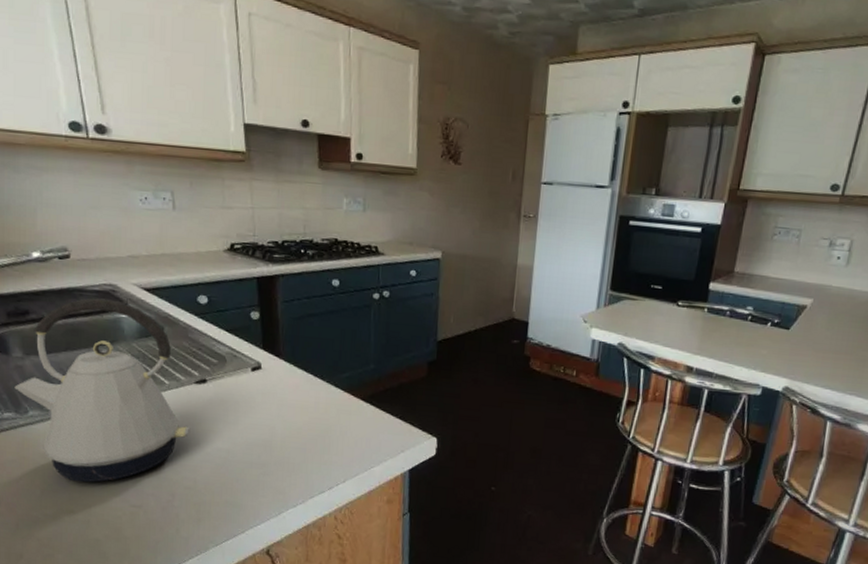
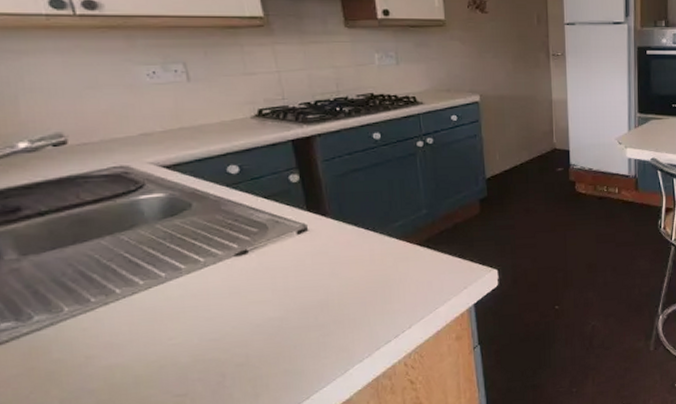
kettle: present [14,298,189,483] -> none [11,182,234,383]

